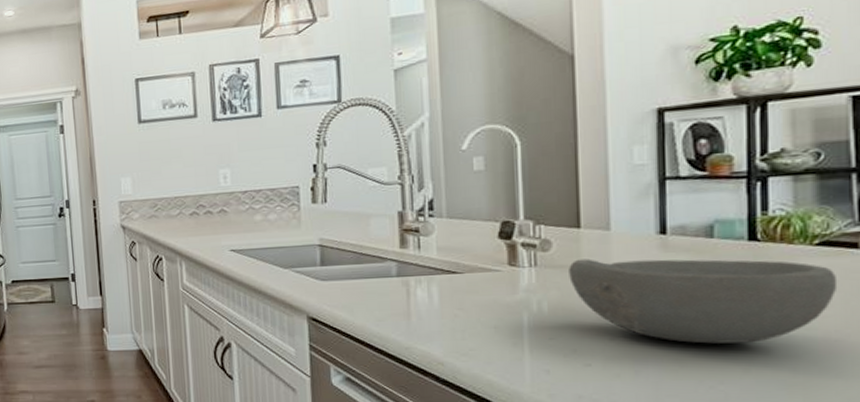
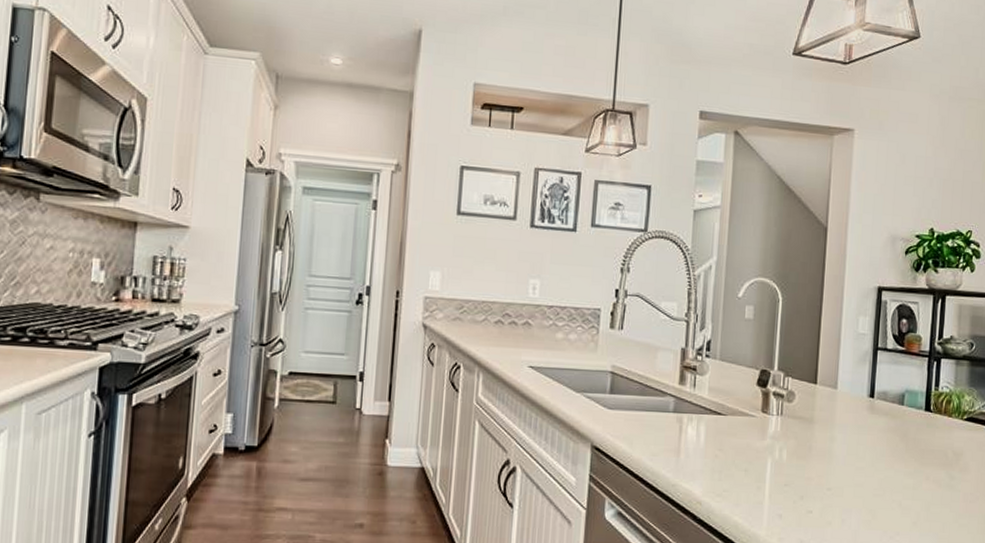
bowl: present [569,259,838,344] -> none [804,412,975,500]

